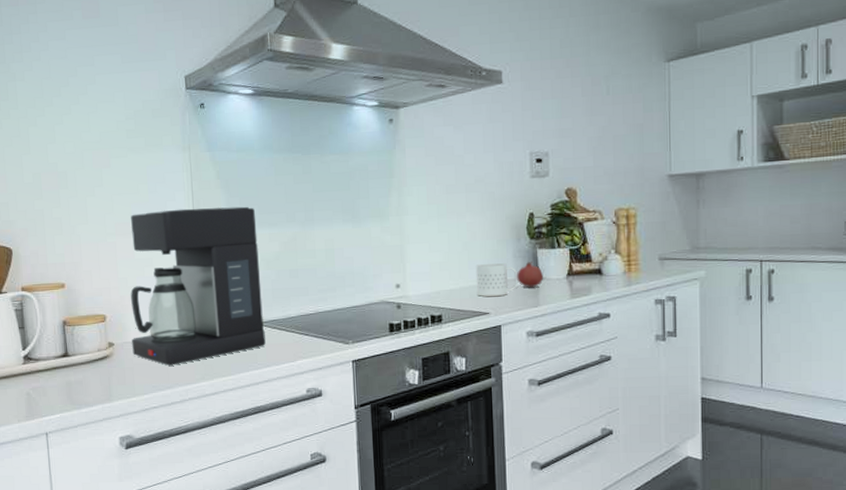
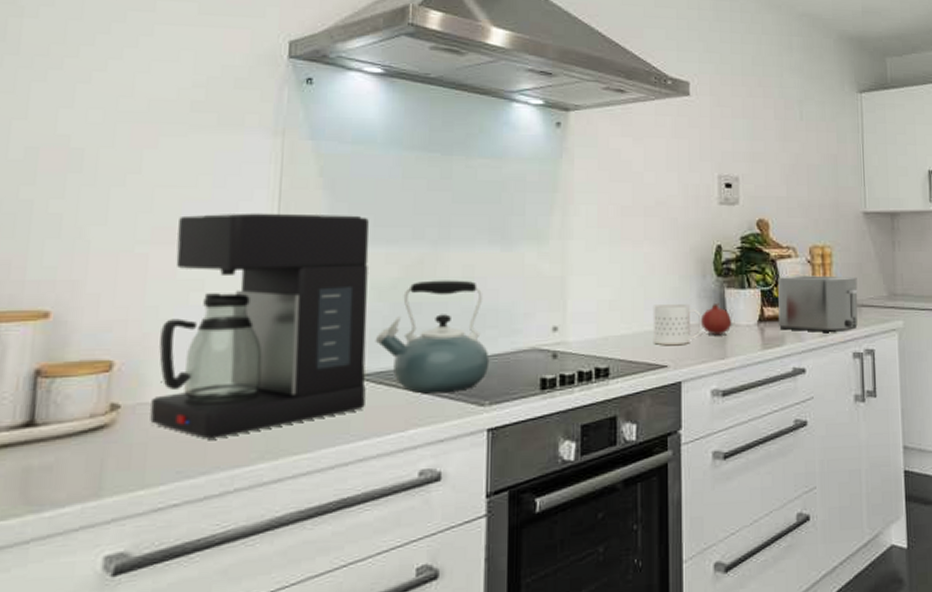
kettle: none [267,251,350,335] -> present [375,280,490,393]
toaster: none [585,234,661,284] -> present [778,275,858,333]

